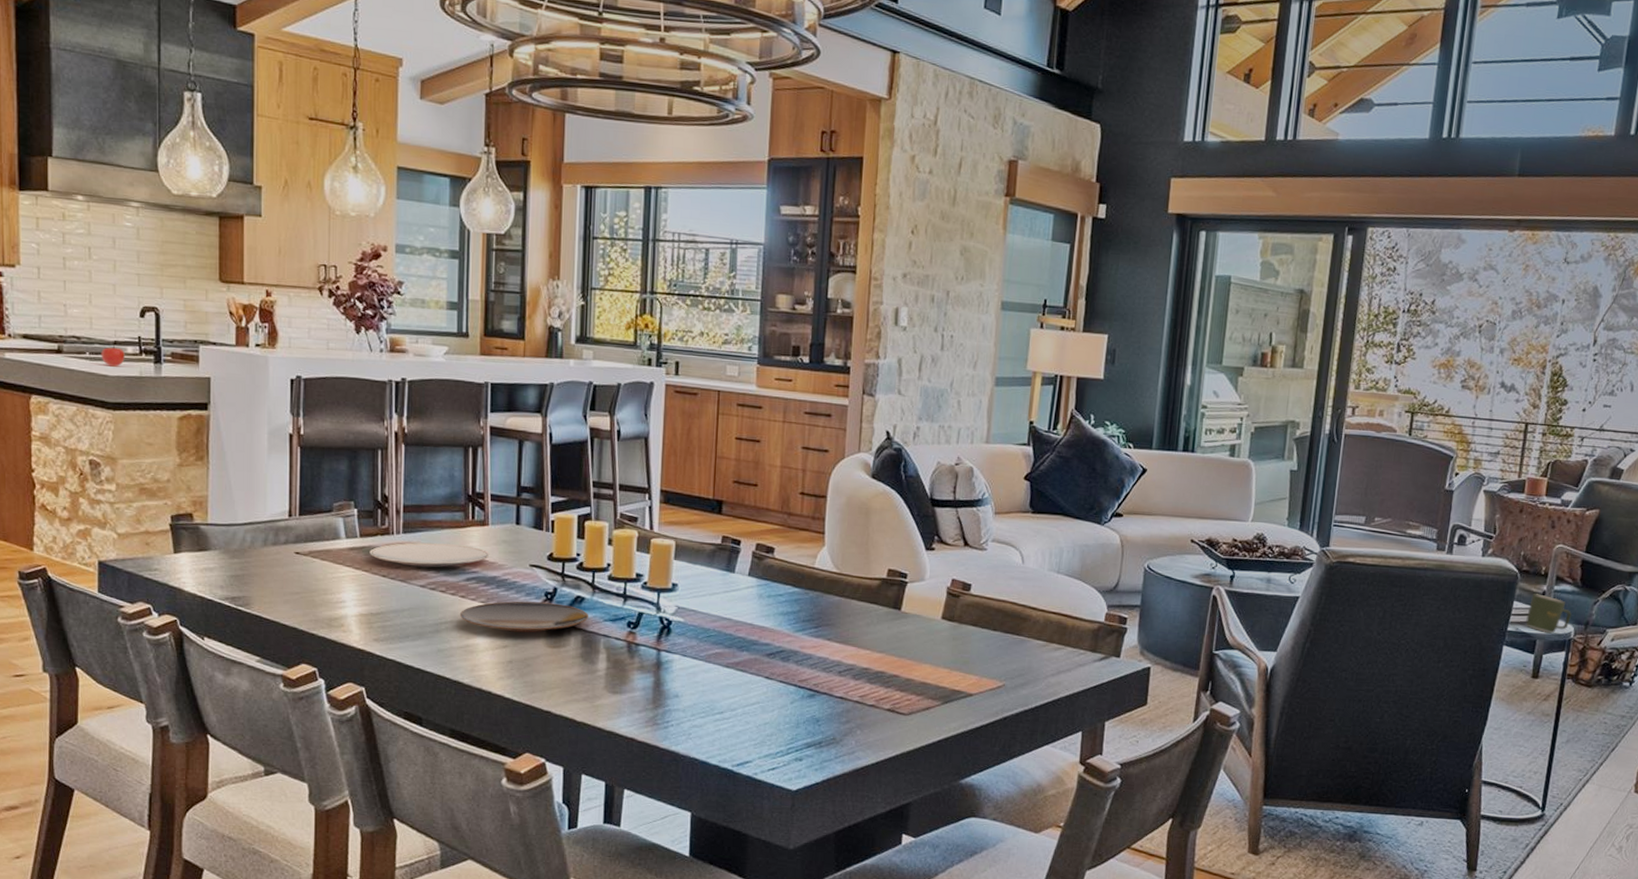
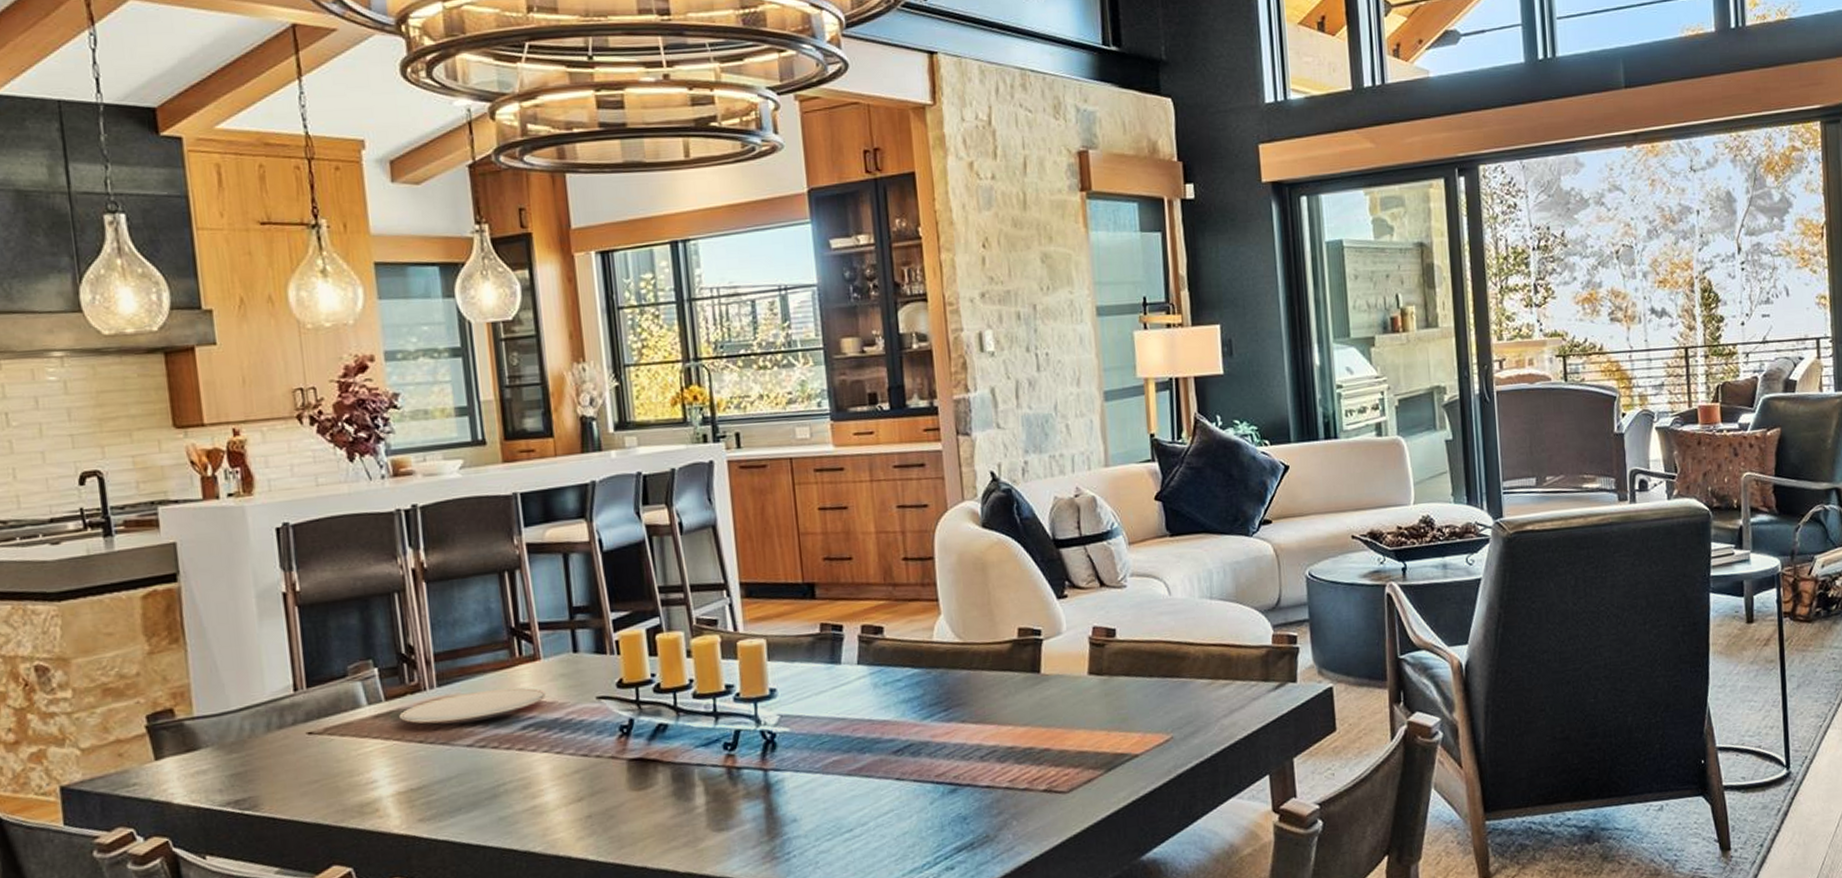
fruit: present [101,346,125,367] -> none [34,524,66,550]
plate: present [459,601,589,633] -> none [519,736,677,782]
mug: present [1525,593,1572,634] -> none [1728,530,1775,571]

